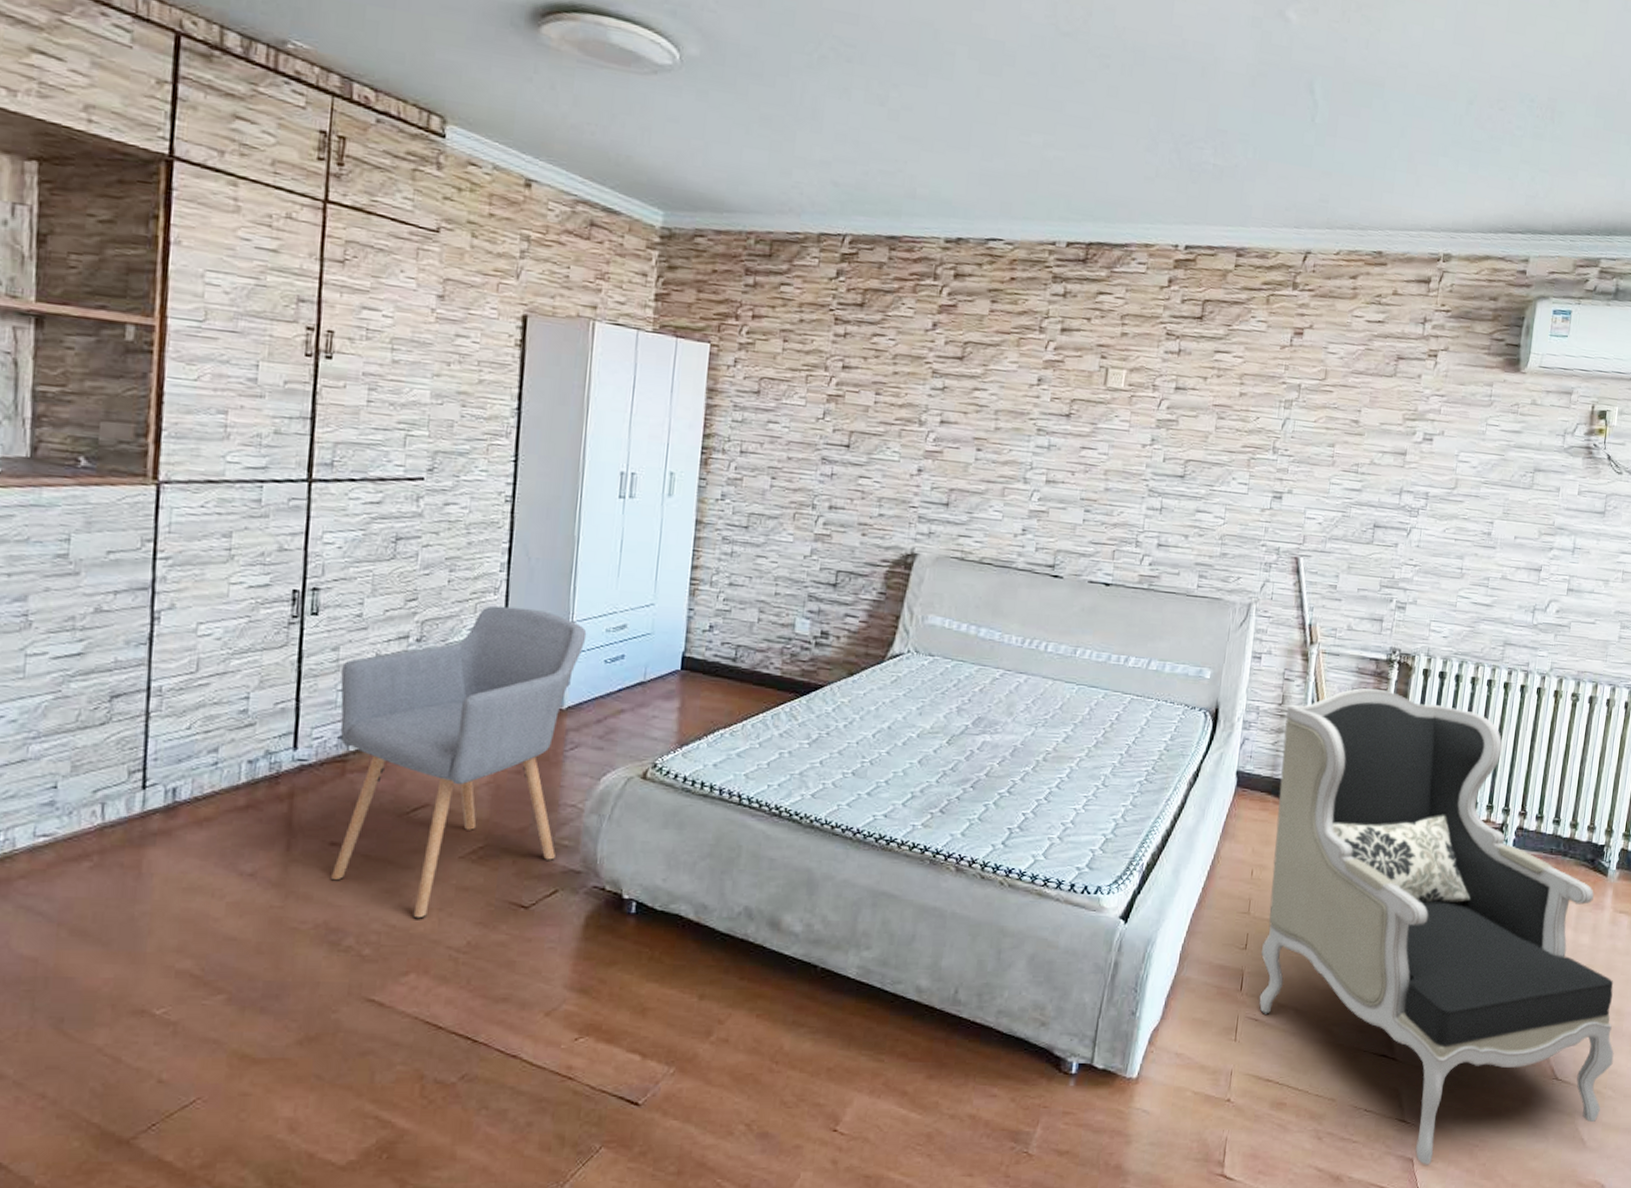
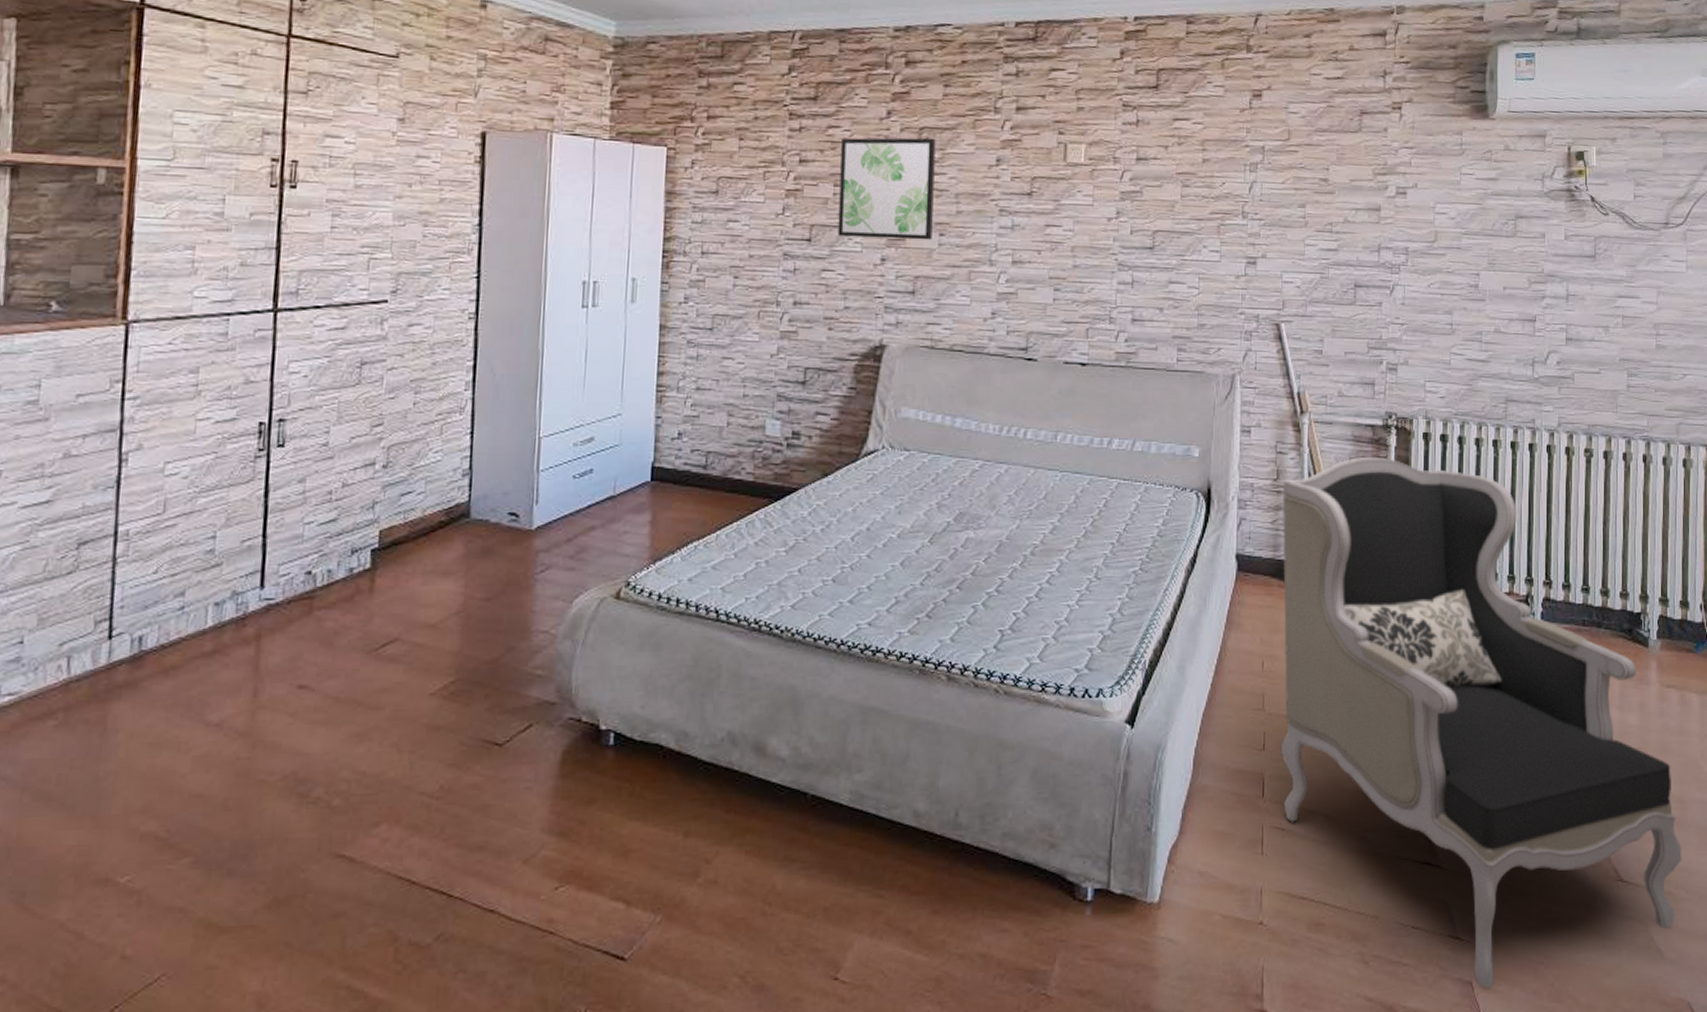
chair: present [330,605,587,919] -> none [298,426,554,763]
wall art: none [876,347,980,455] -> present [837,137,936,241]

